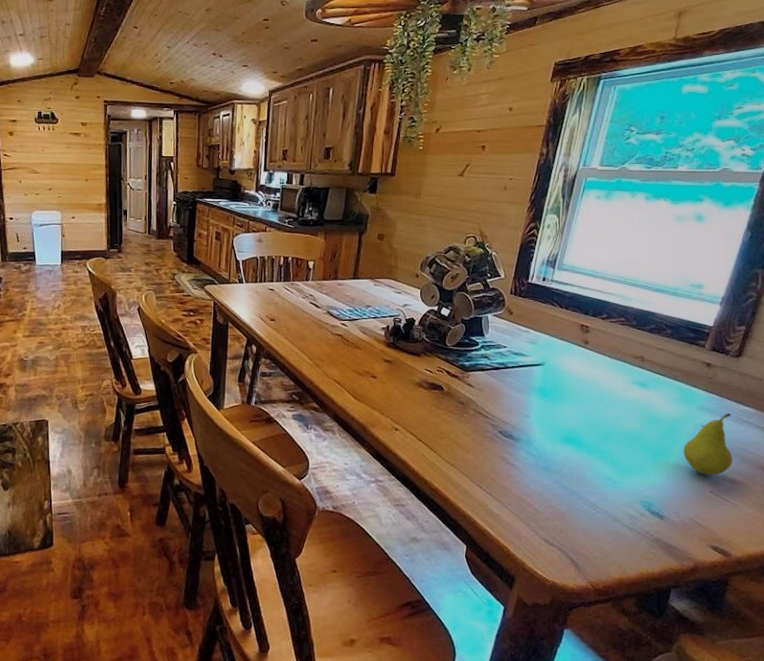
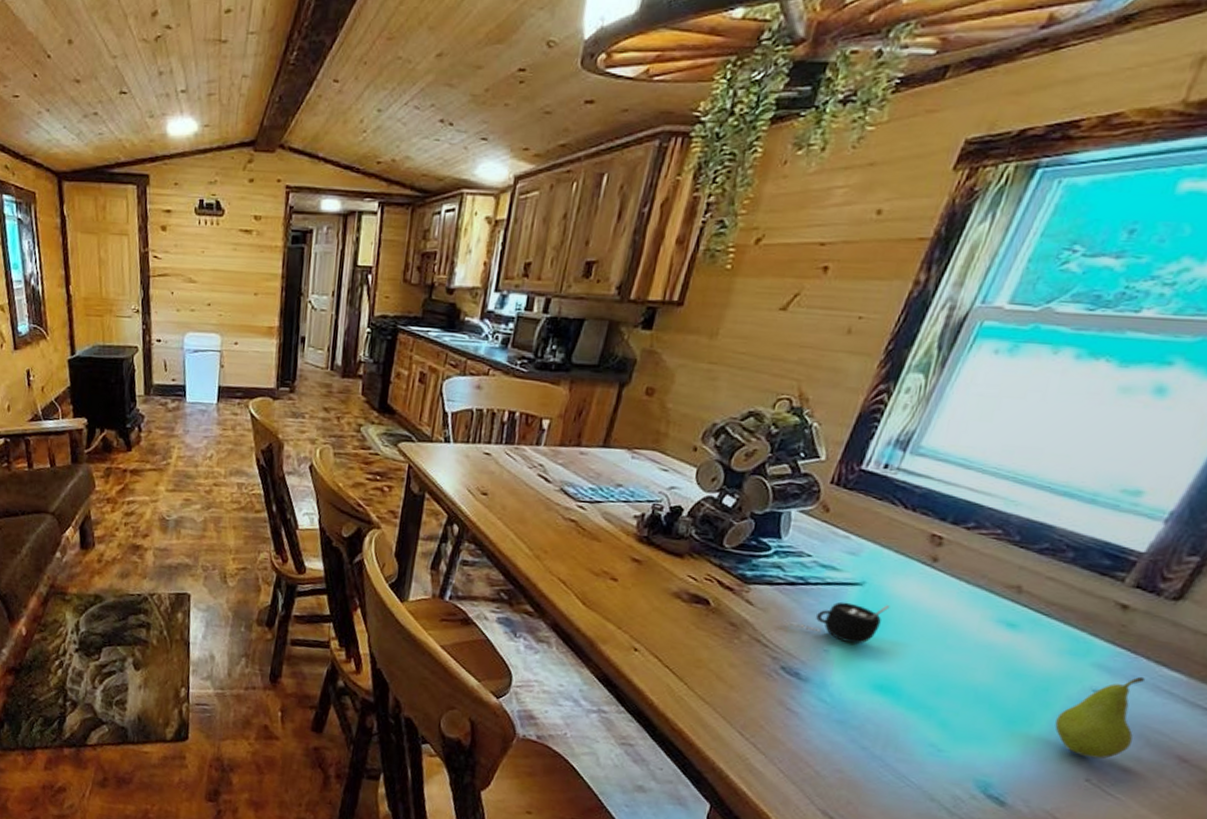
mug: none [494,378,564,409] -> present [781,601,891,645]

